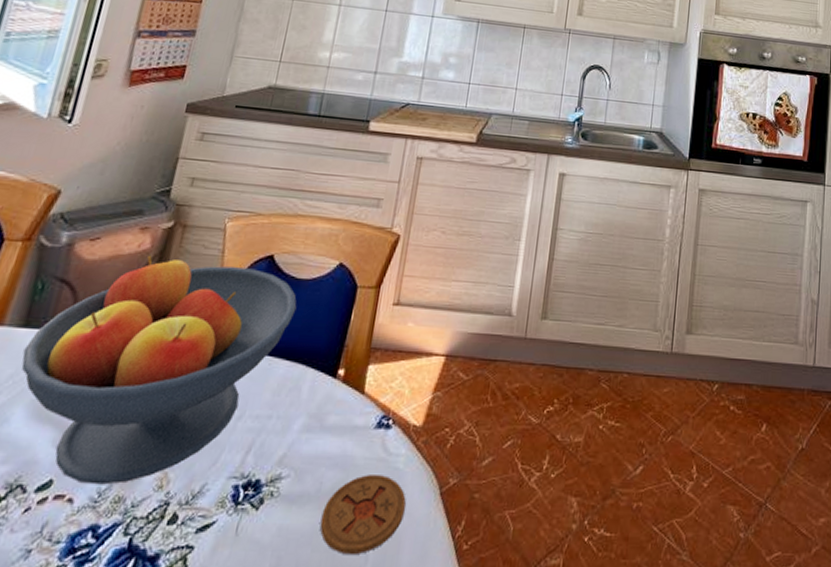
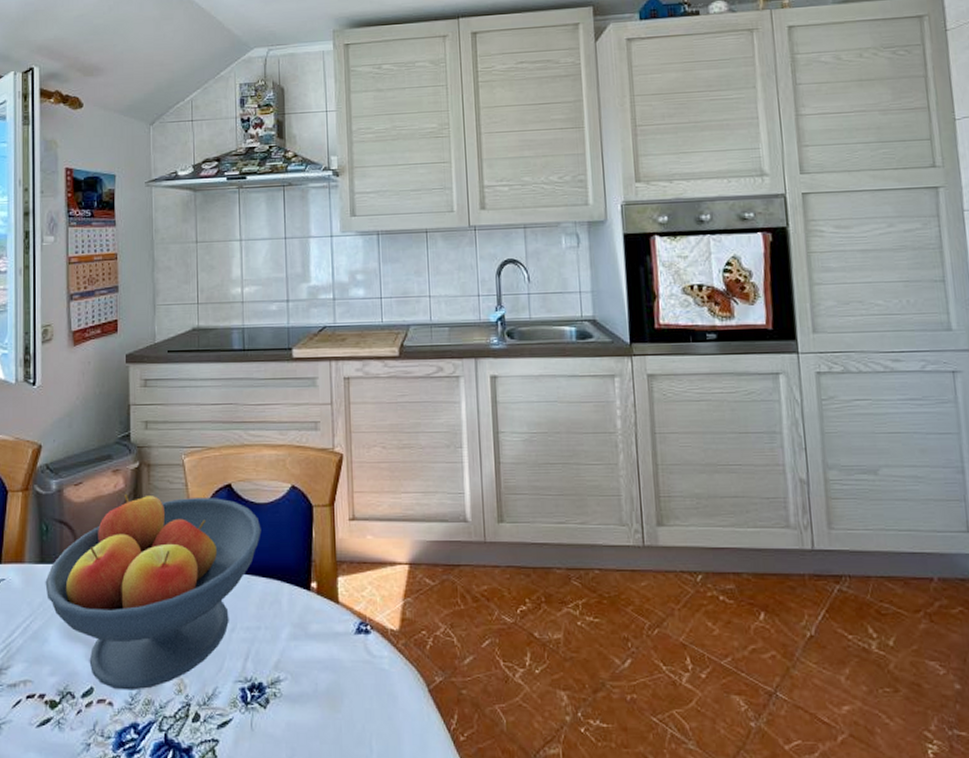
coaster: present [320,475,406,556] -> none [323,676,398,747]

